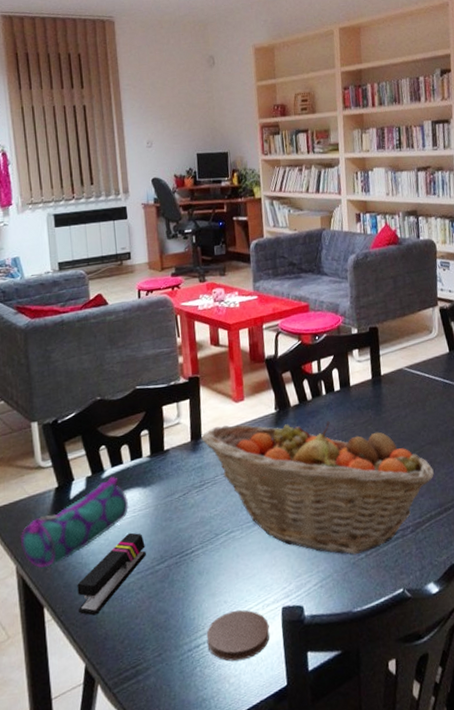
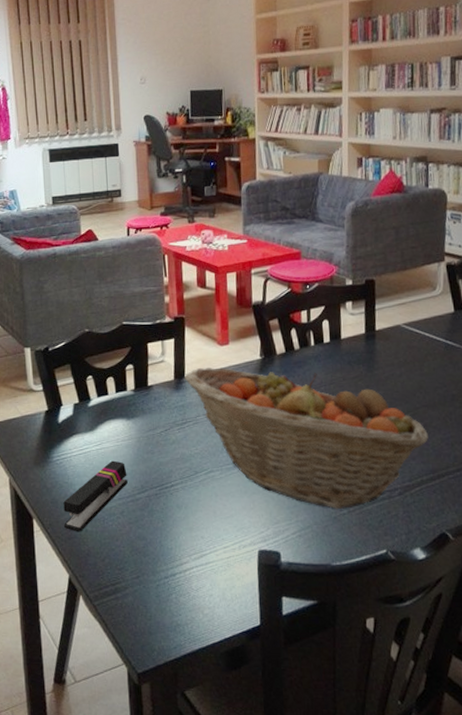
pencil case: present [20,476,129,569] -> none [13,405,113,483]
coaster: present [206,609,270,662] -> none [182,547,246,595]

